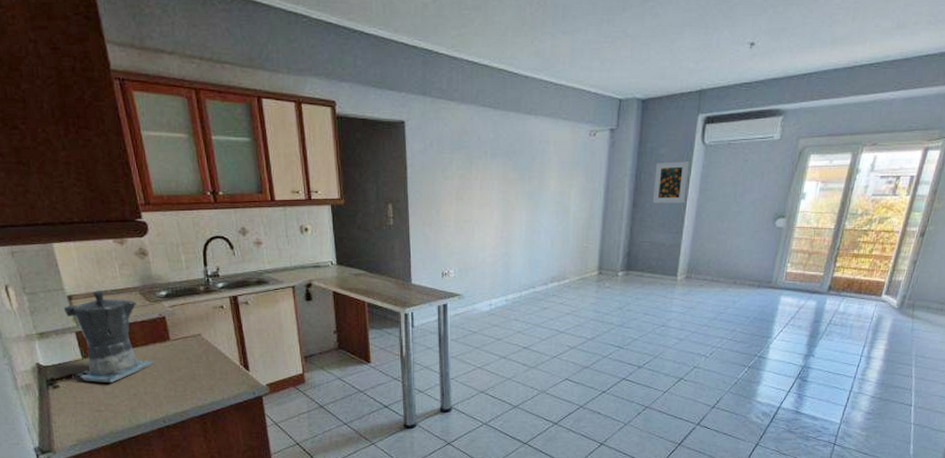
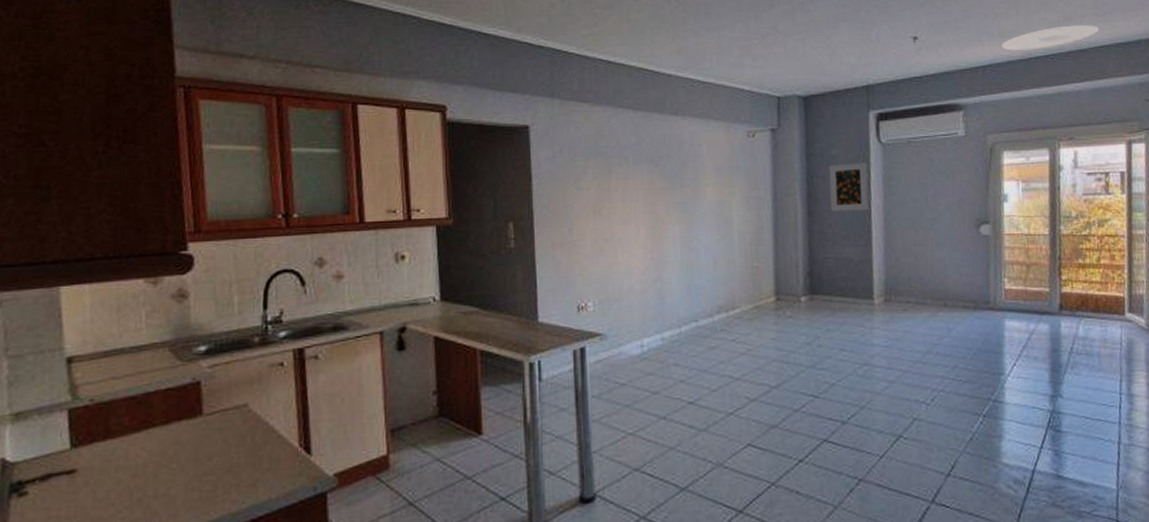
coffee maker: present [63,291,155,382] -> none [56,349,176,484]
ceiling light: none [831,33,929,58] -> present [1001,25,1100,50]

